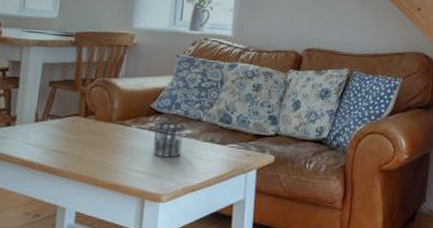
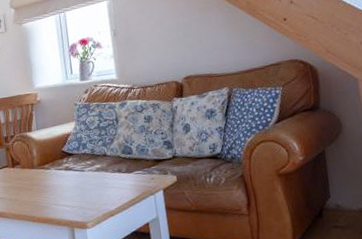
cup: present [152,121,185,159] -> none [67,159,95,192]

